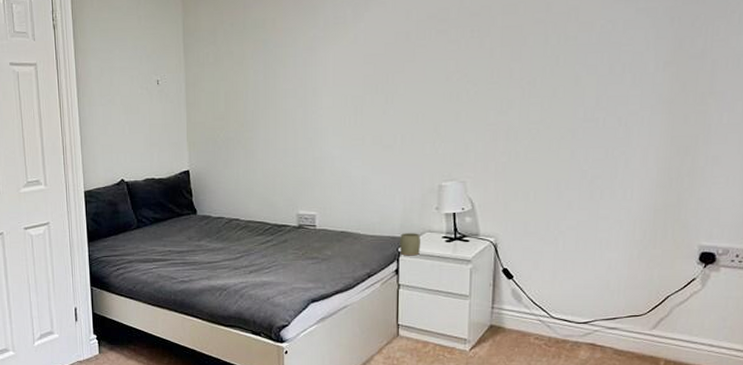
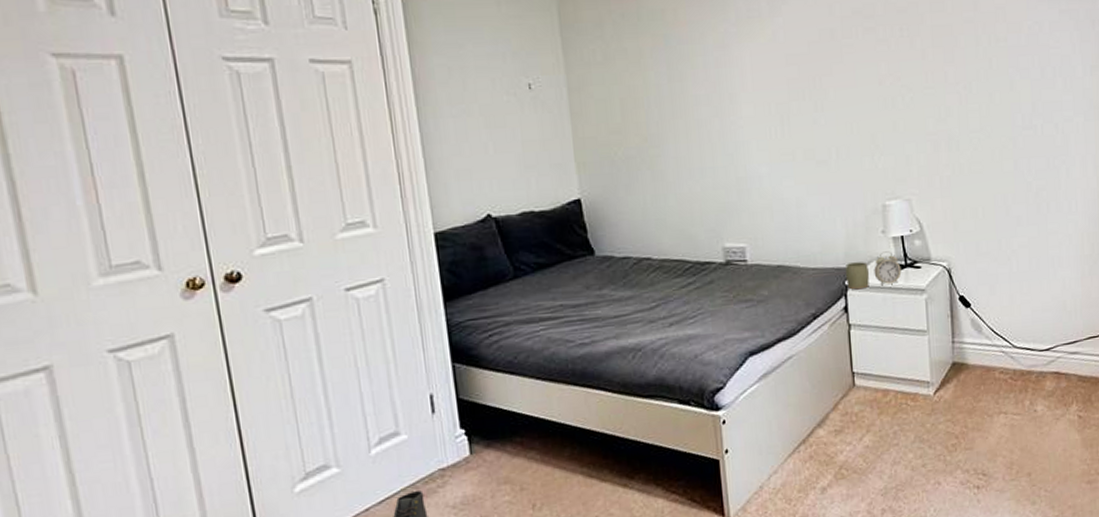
alarm clock: none [425,225,451,253] -> present [874,251,902,285]

